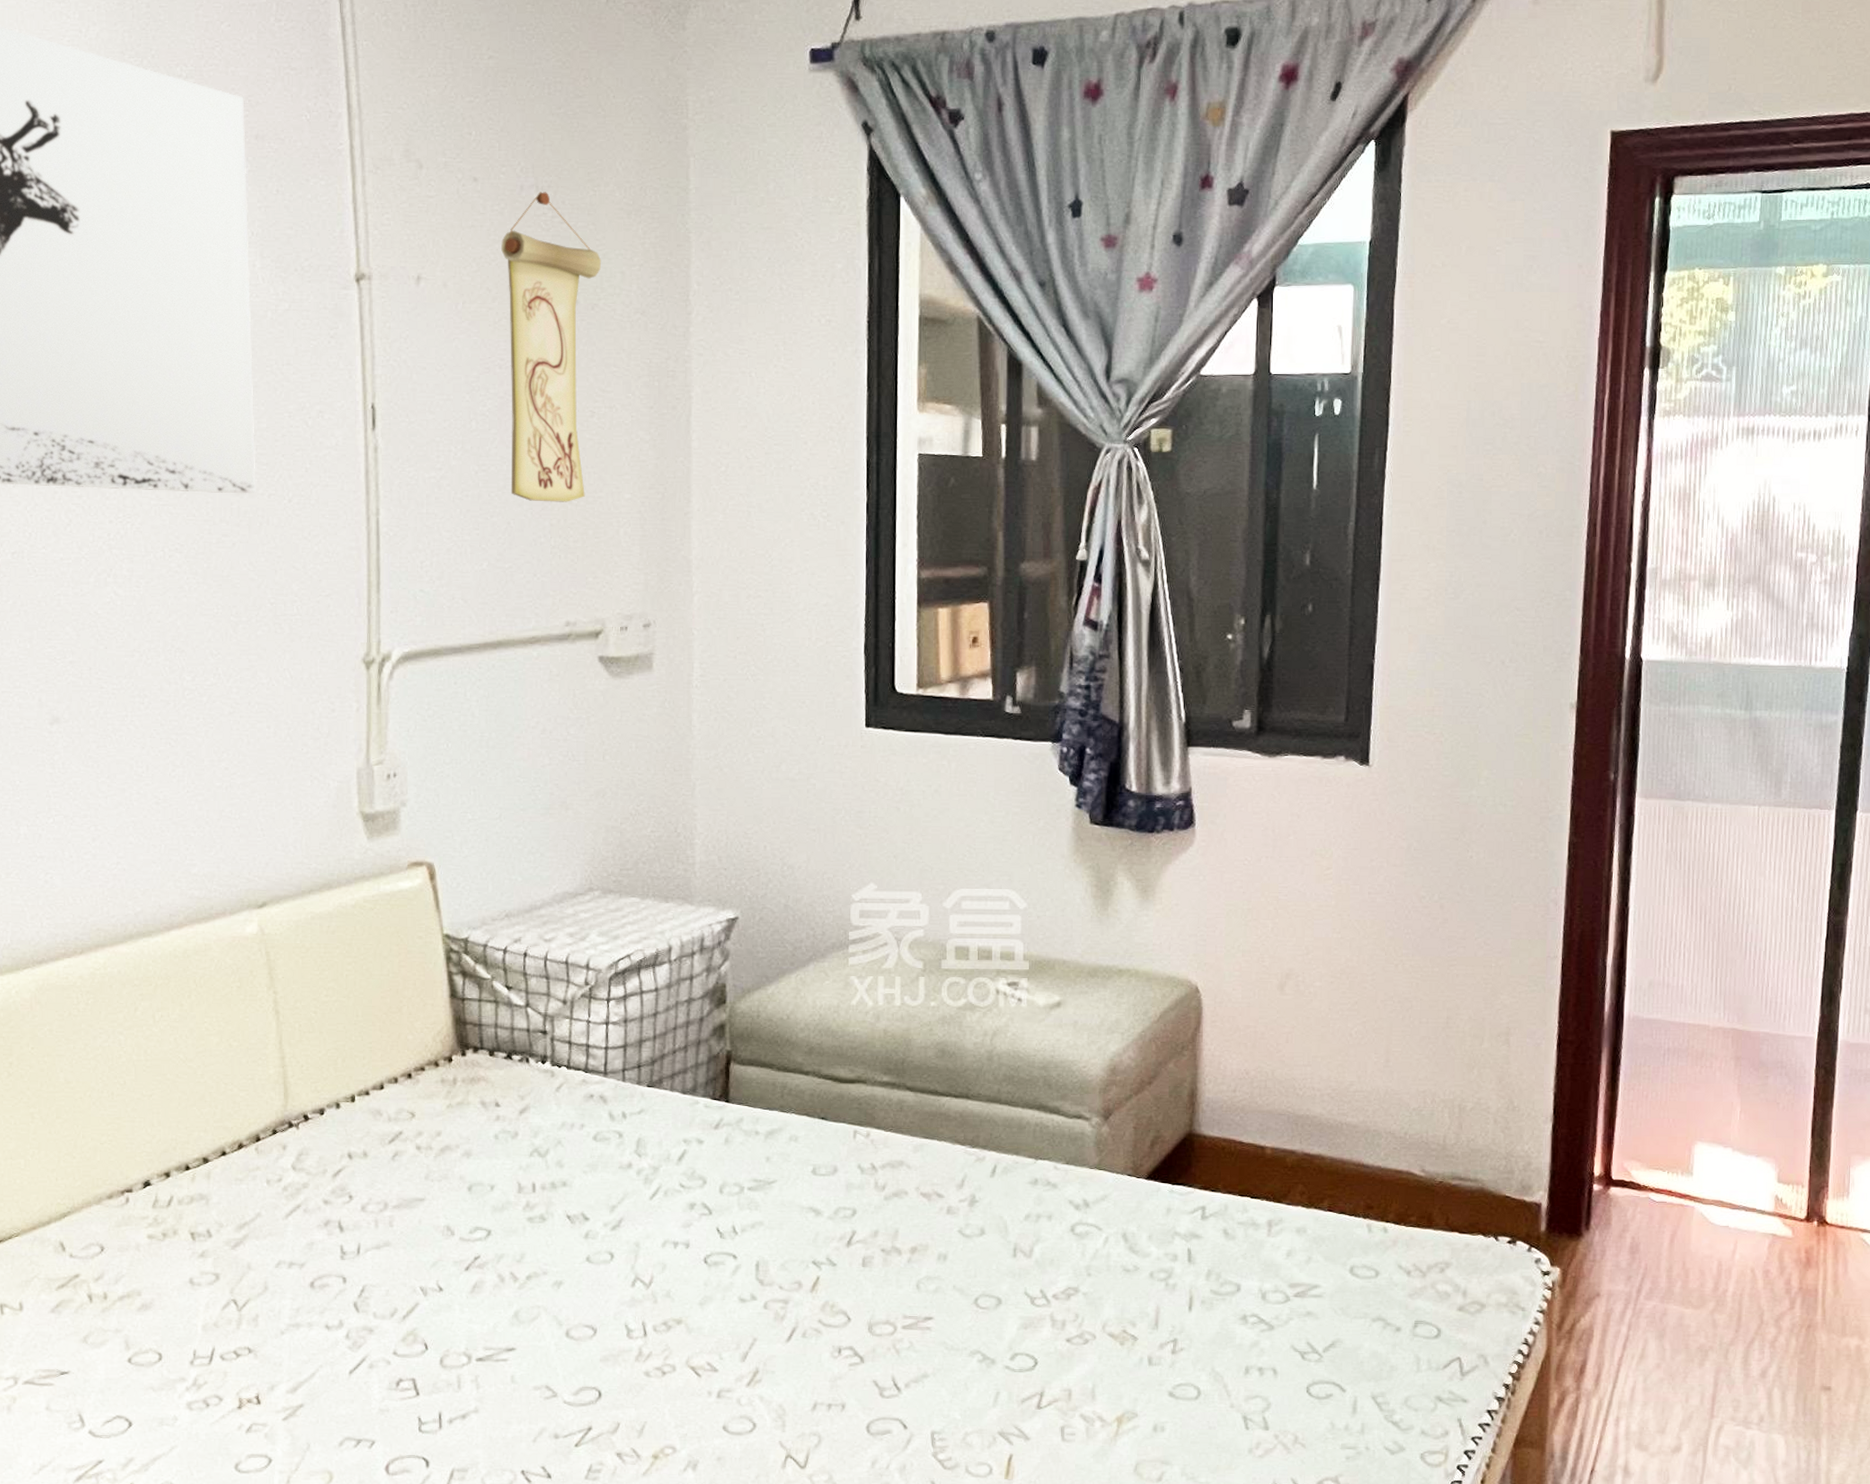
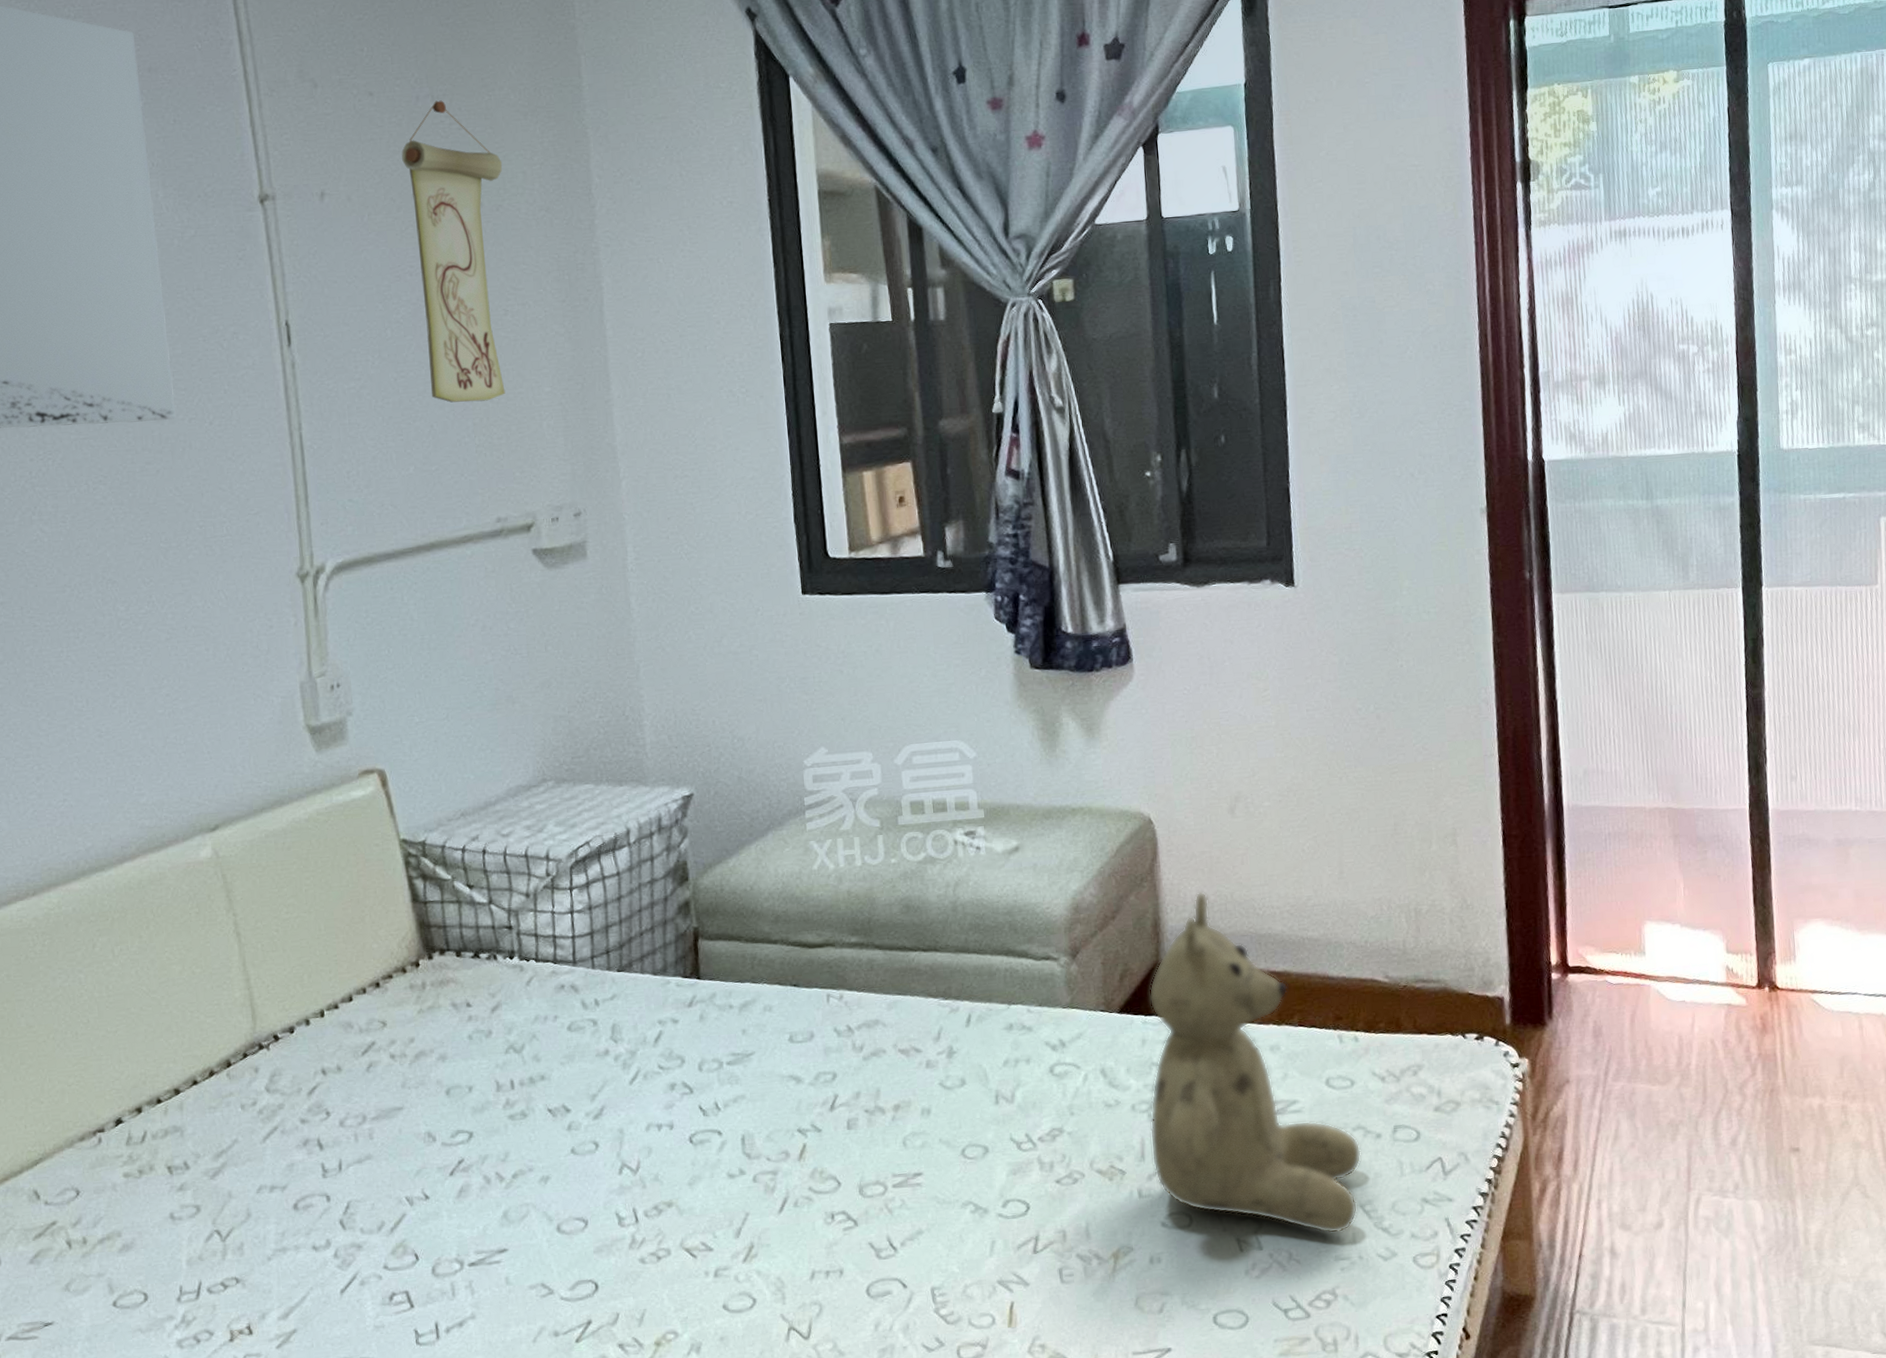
teddy bear: none [1165,1066,1380,1422] -> present [1149,891,1362,1234]

